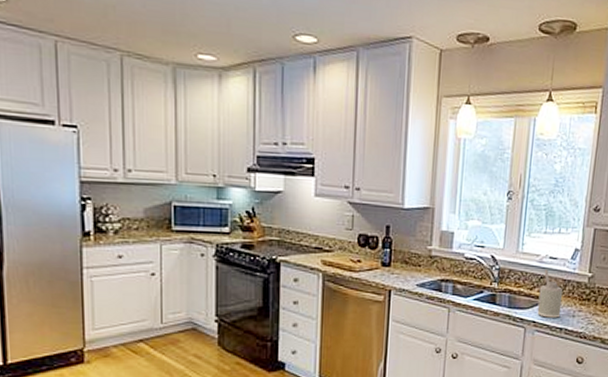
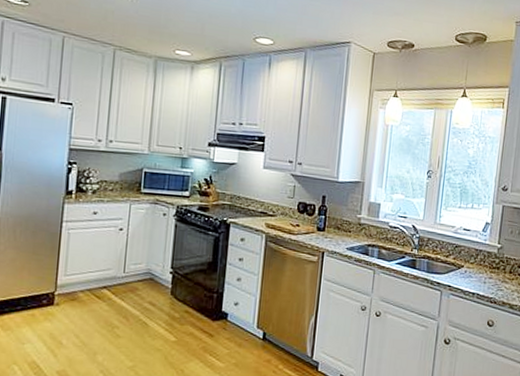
soap dispenser: present [537,269,563,318] -> none [452,239,476,284]

